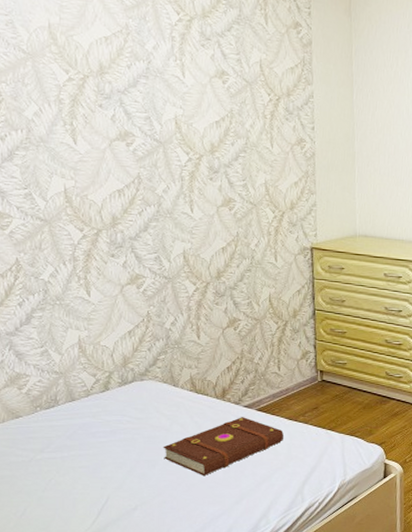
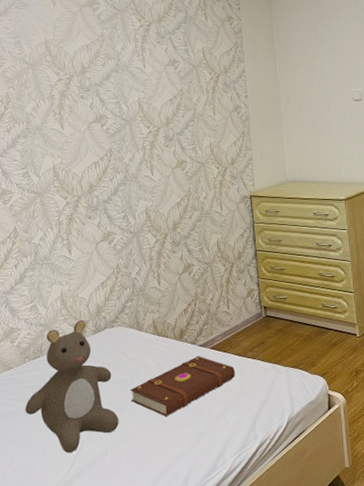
teddy bear: none [39,370,150,507] -> present [25,320,119,454]

